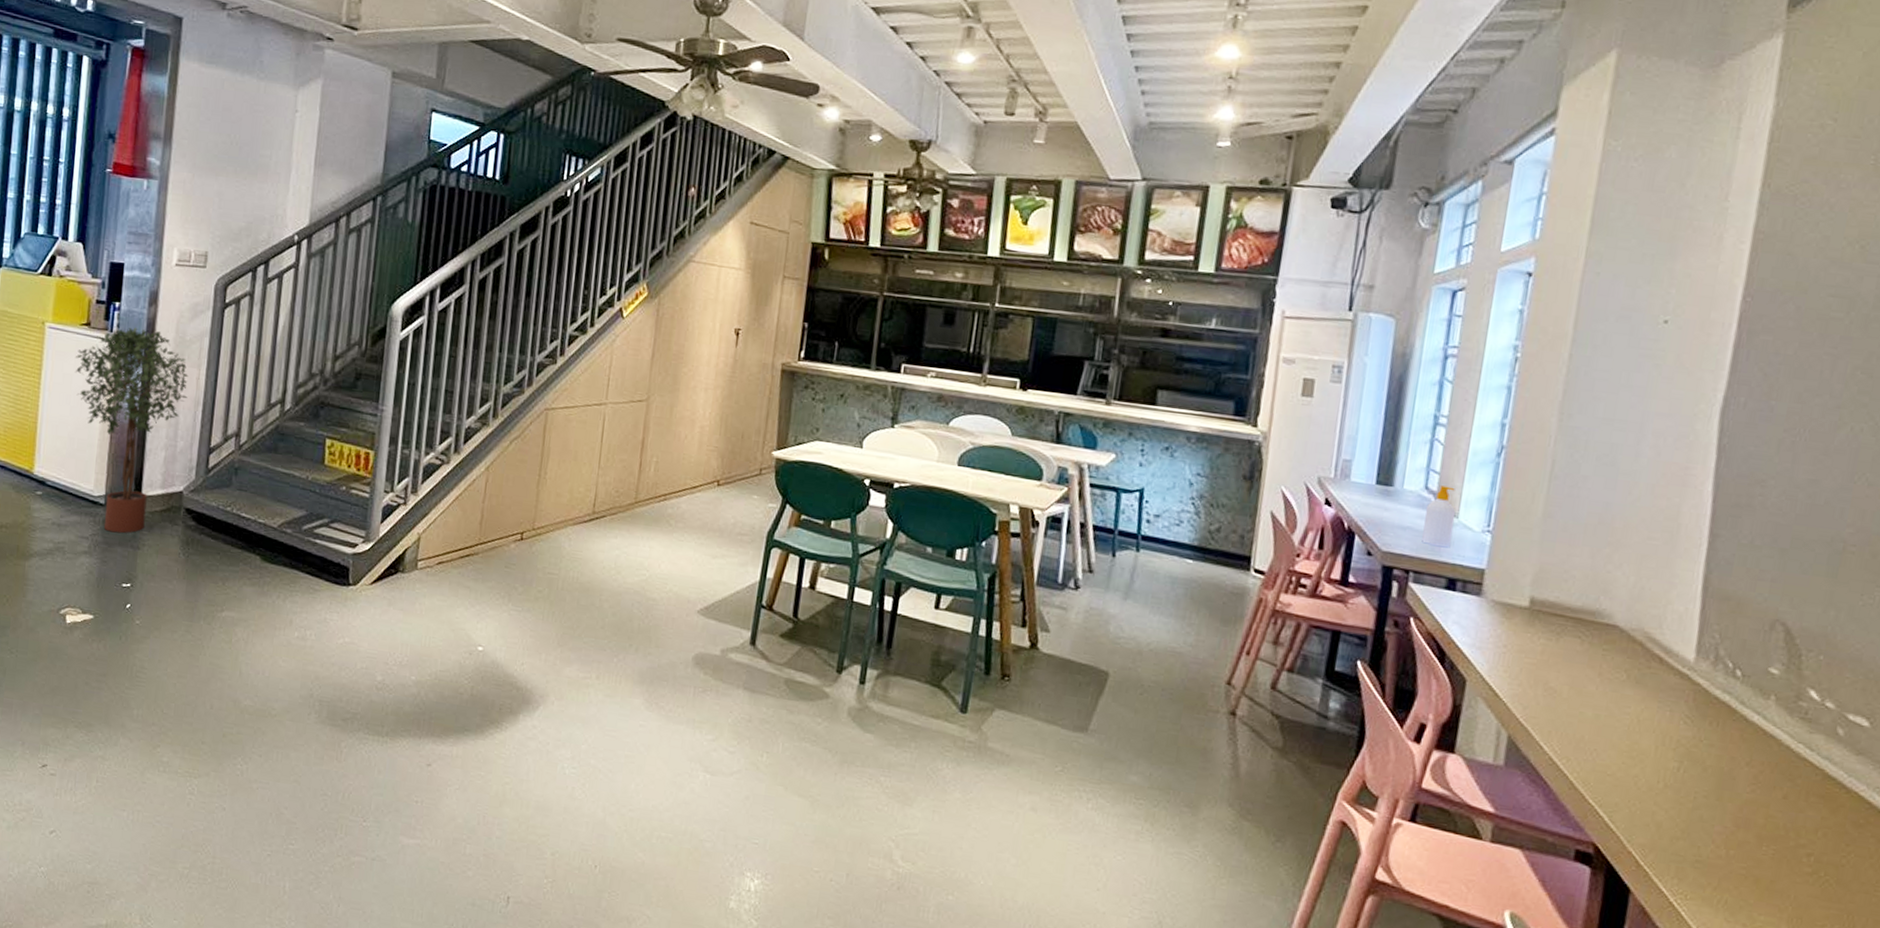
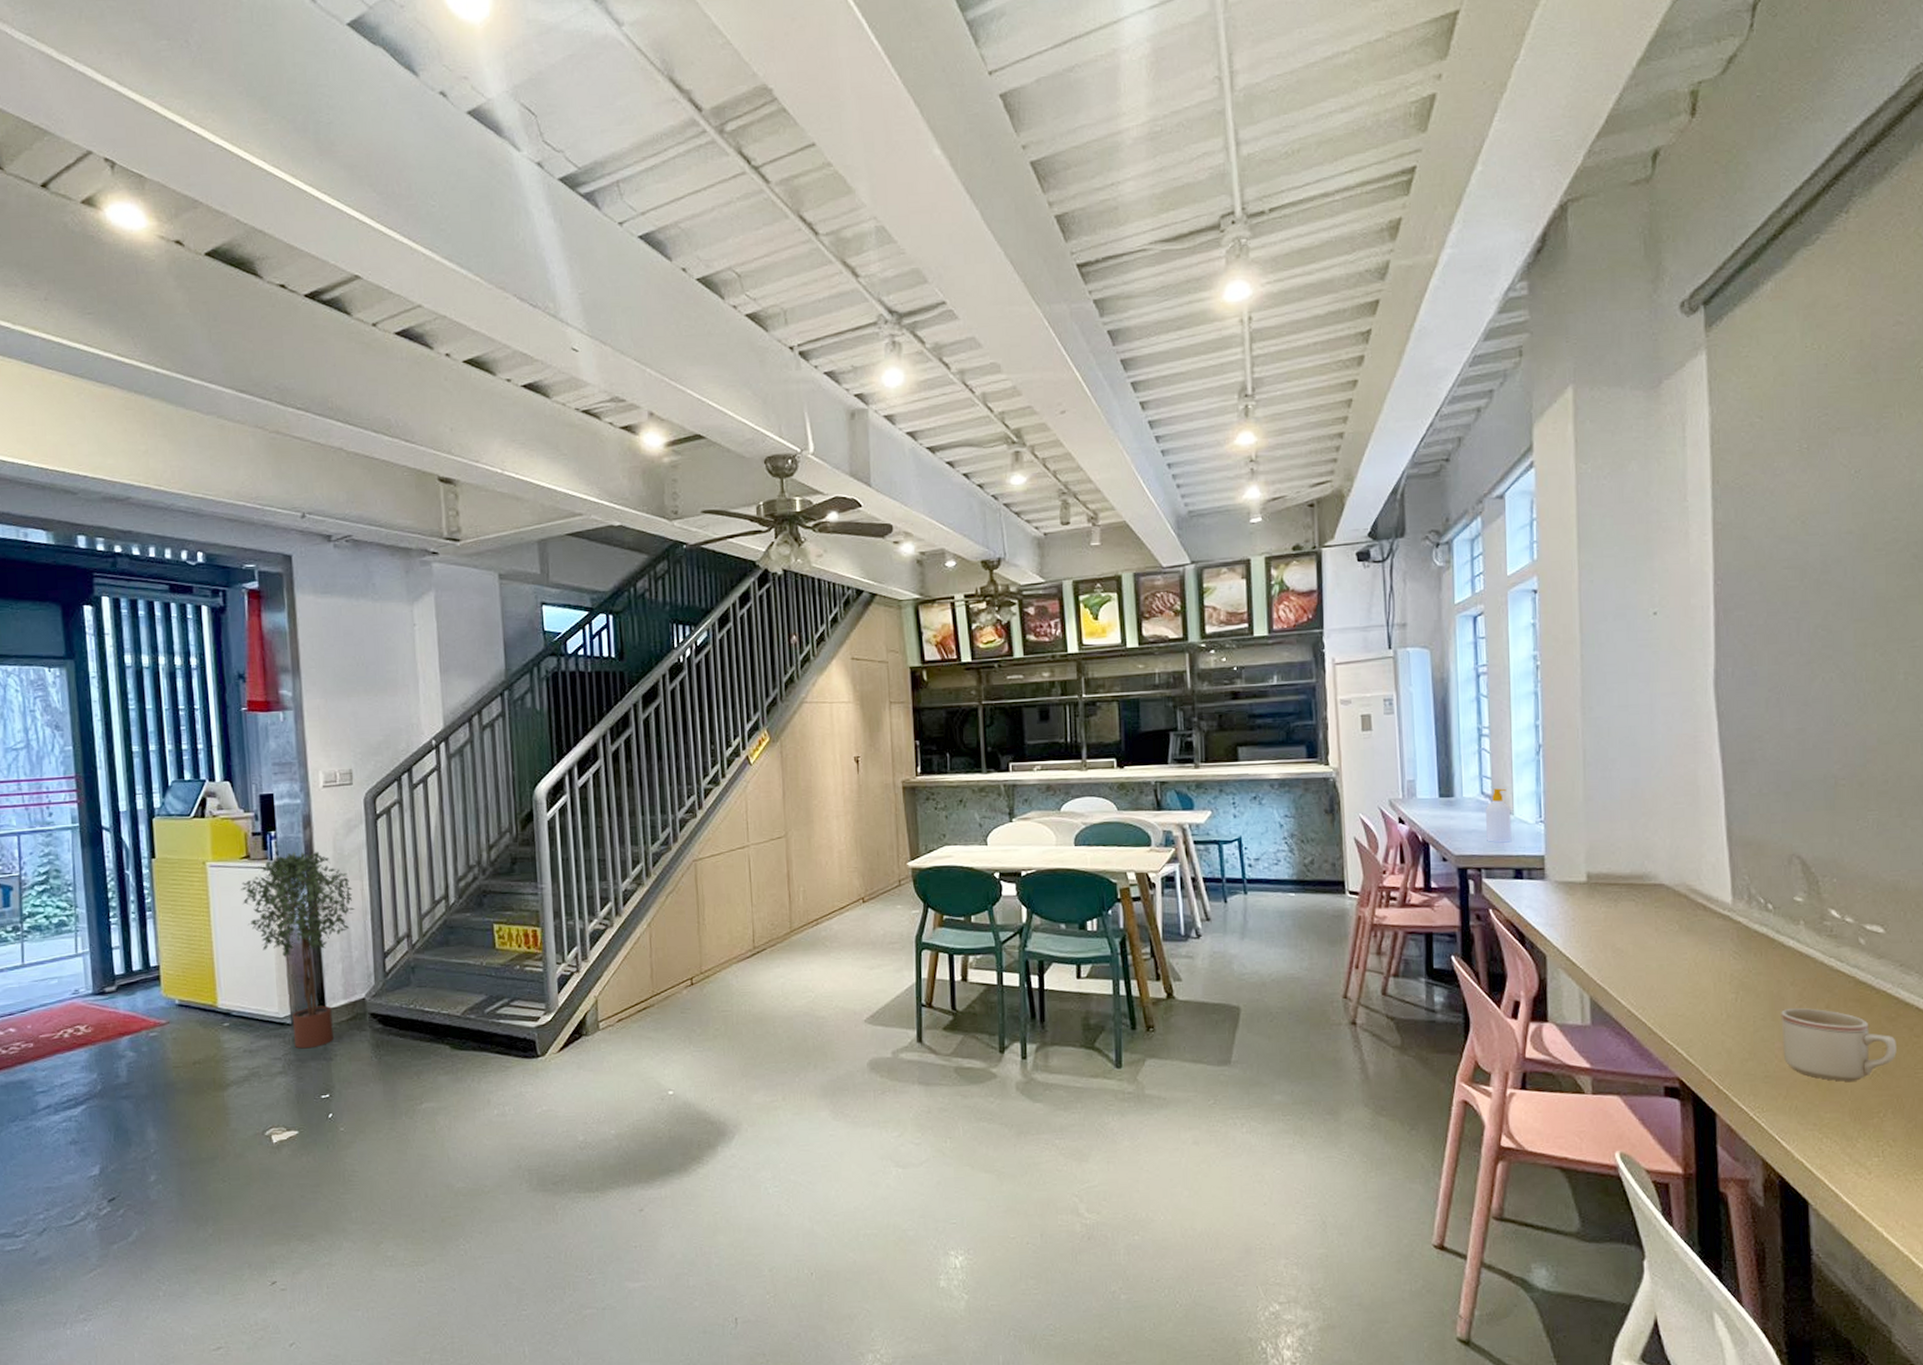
mug: none [1721,790,1860,887] -> present [1781,1008,1897,1082]

